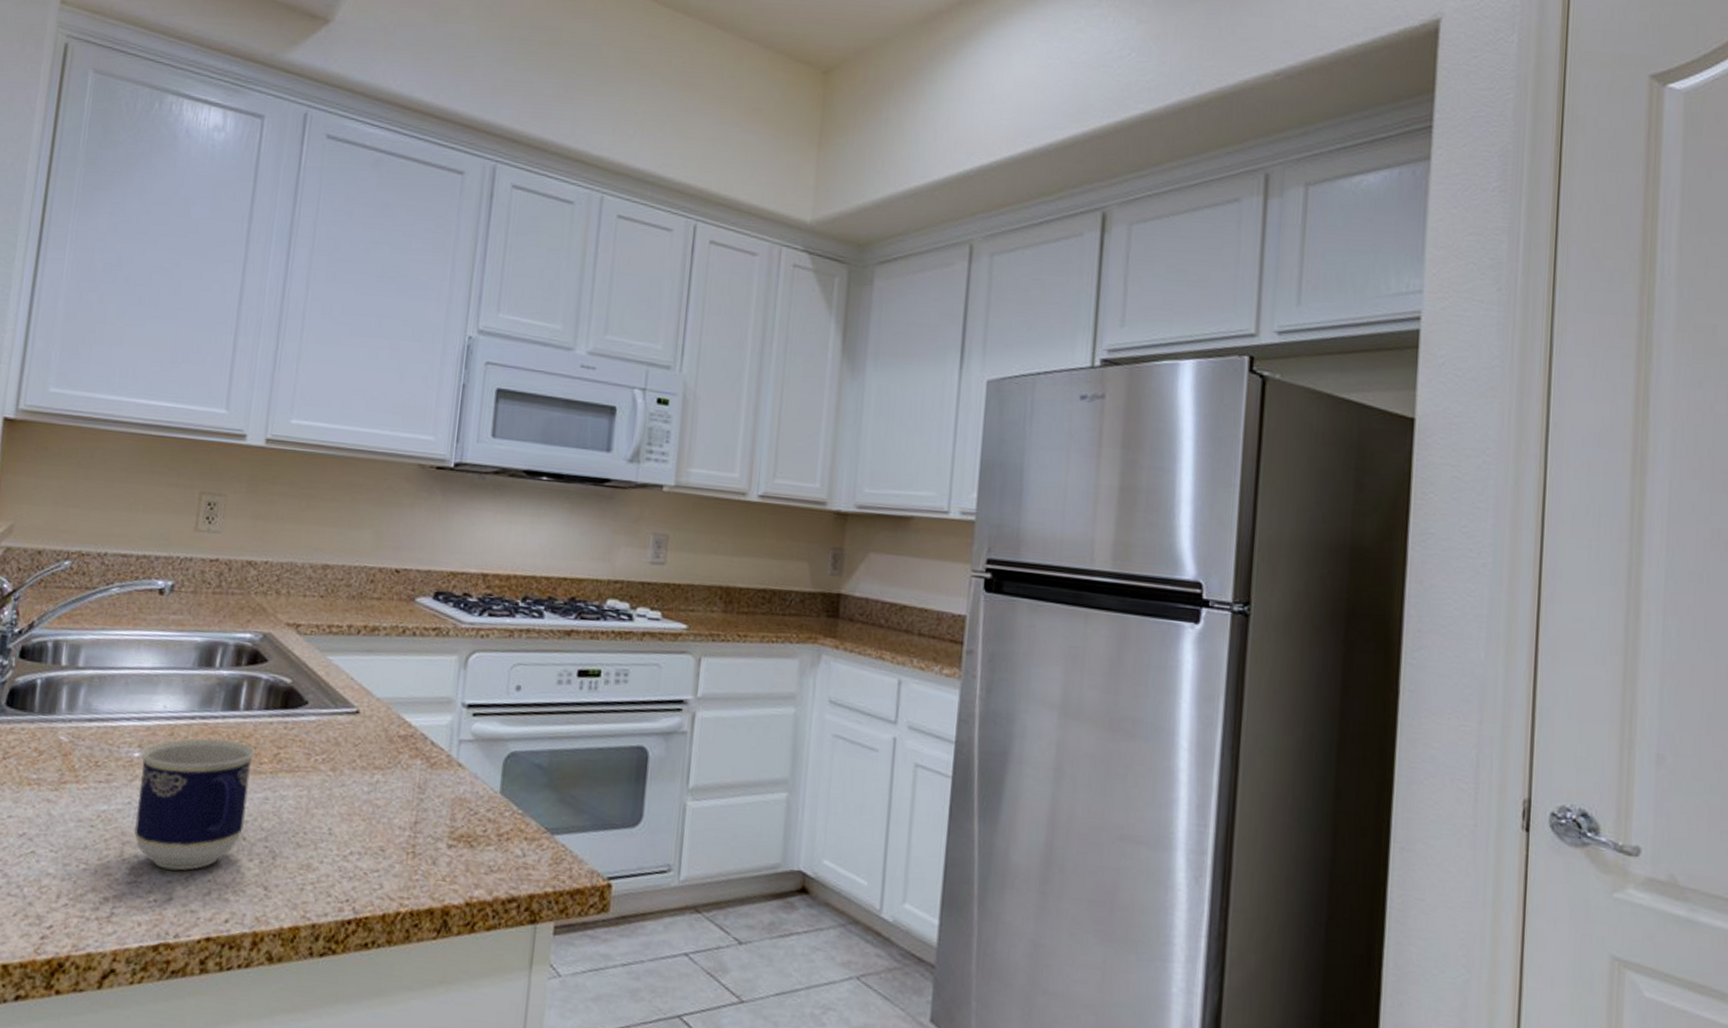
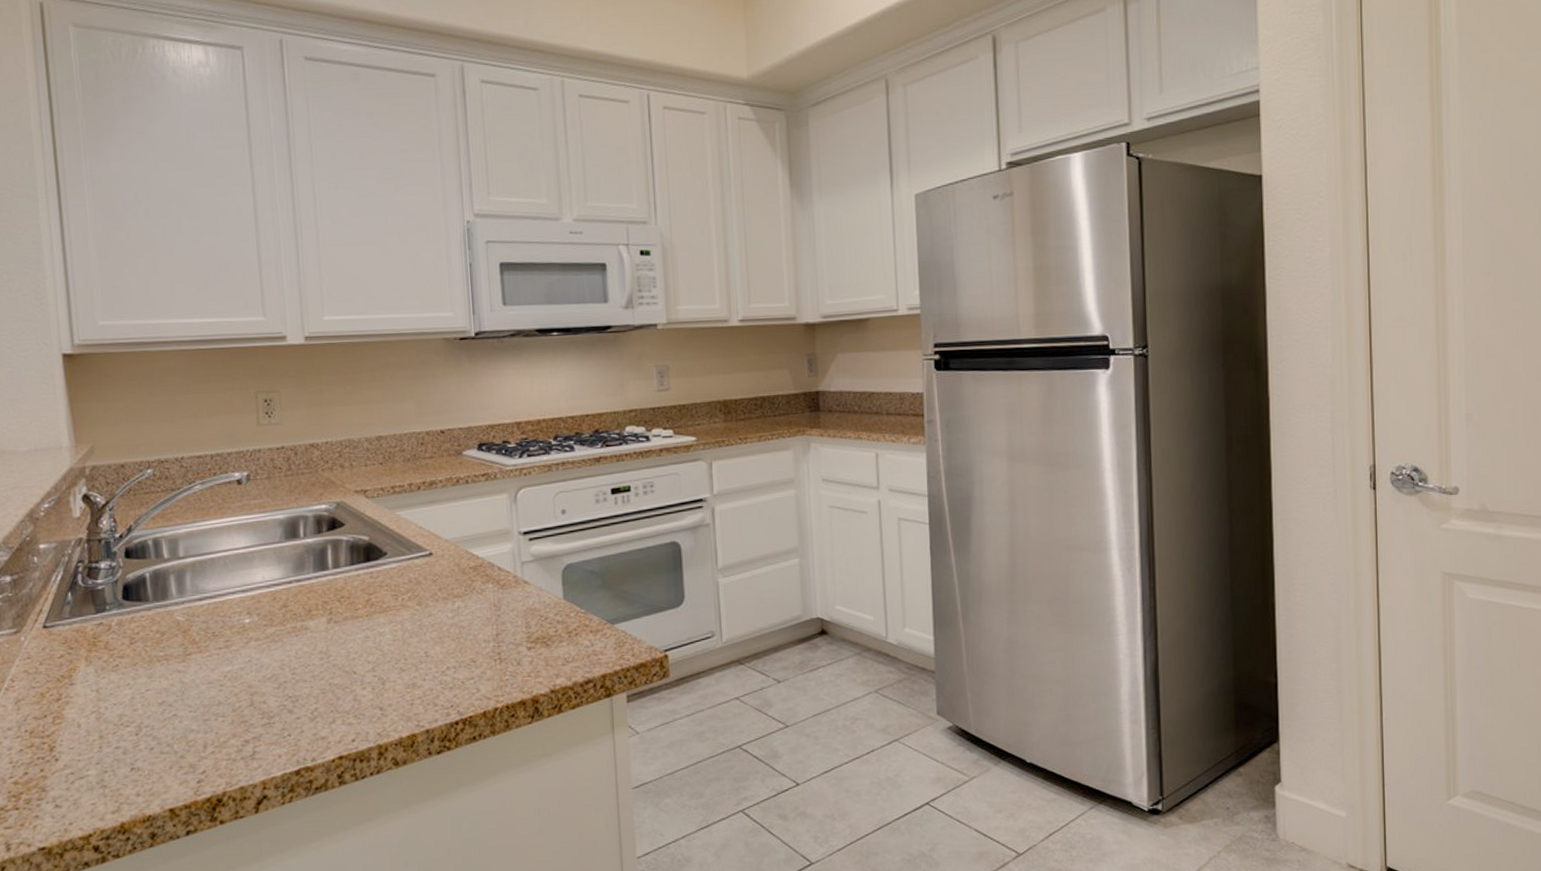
cup: present [134,738,255,871] -> none [251,595,352,709]

